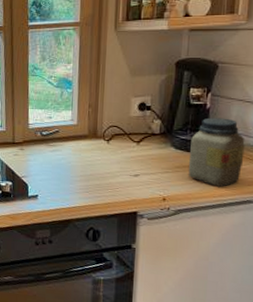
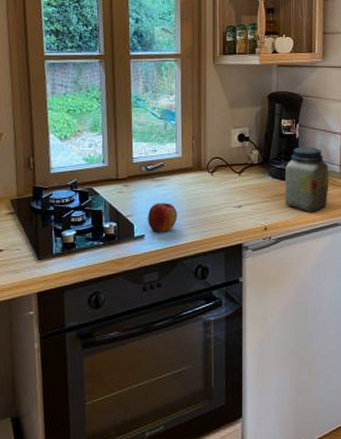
apple: none [41,166,71,195] -> present [148,203,178,233]

